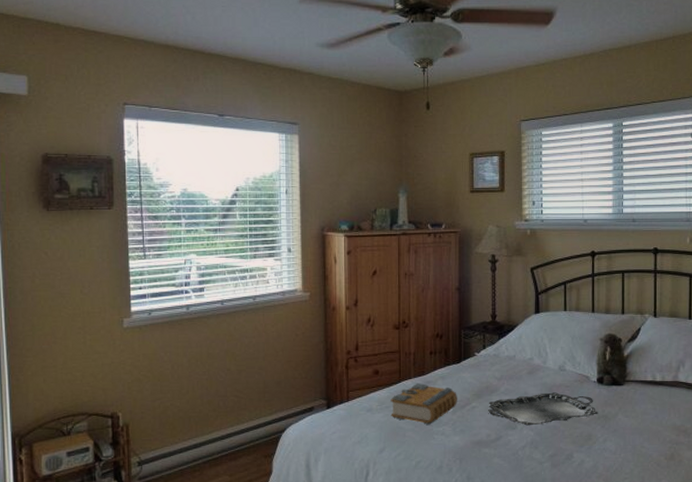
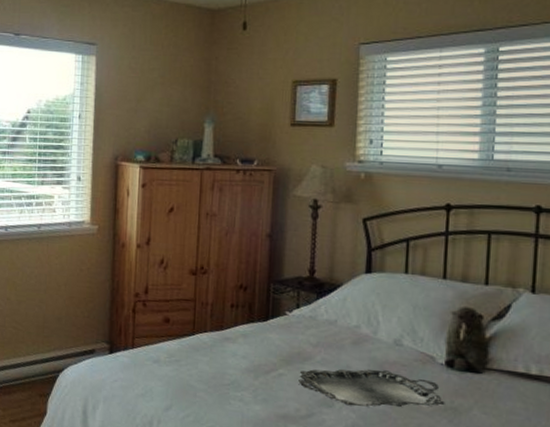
book: present [390,383,457,426] -> none [180,338,261,389]

